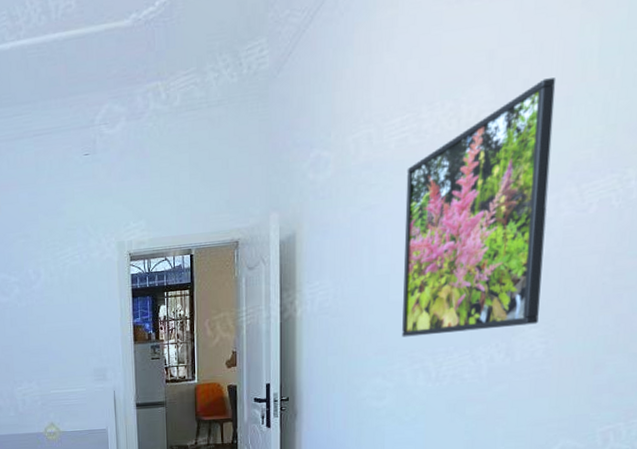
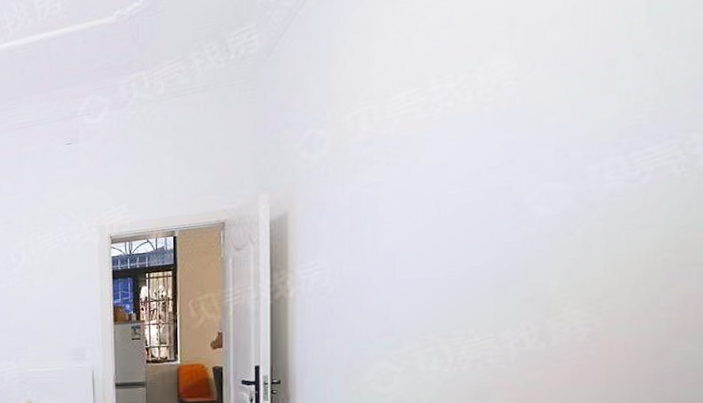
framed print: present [402,78,556,337] -> none [411,41,594,319]

